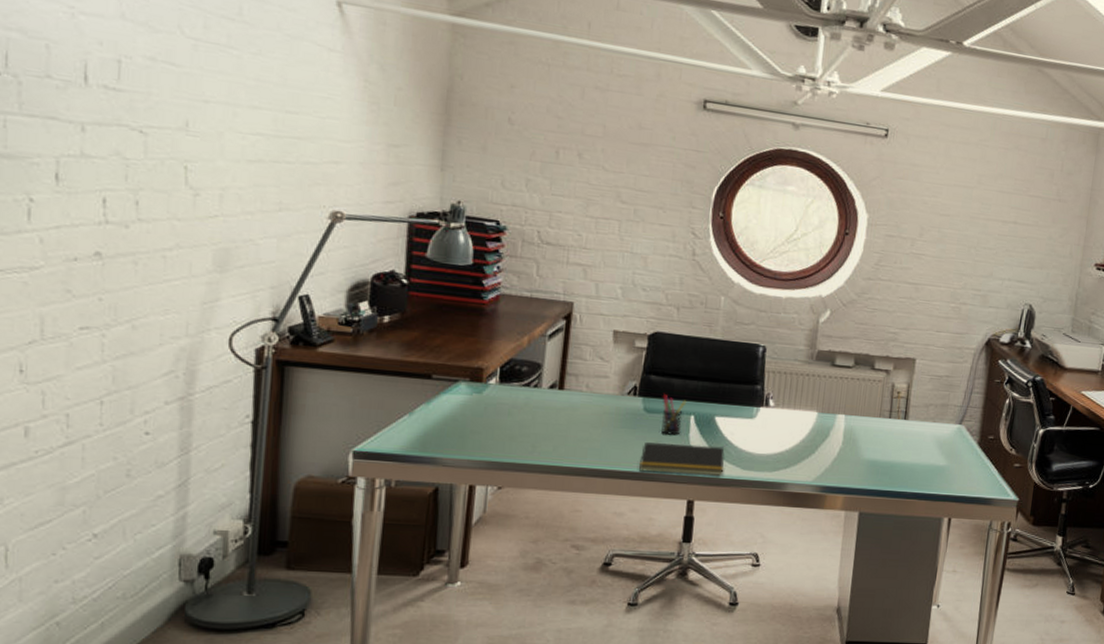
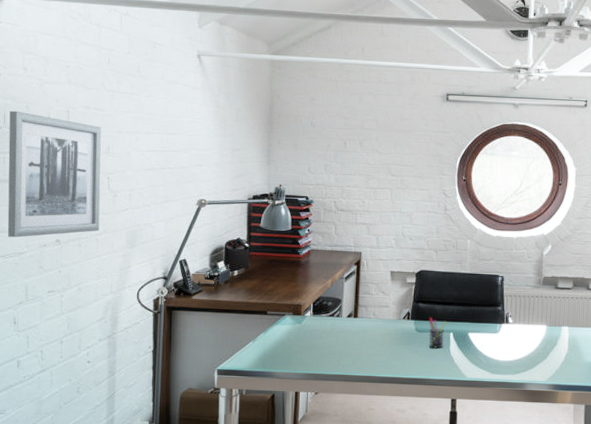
wall art: none [9,48,176,245] -> present [7,110,101,238]
notepad: present [639,442,725,476] -> none [415,355,478,379]

